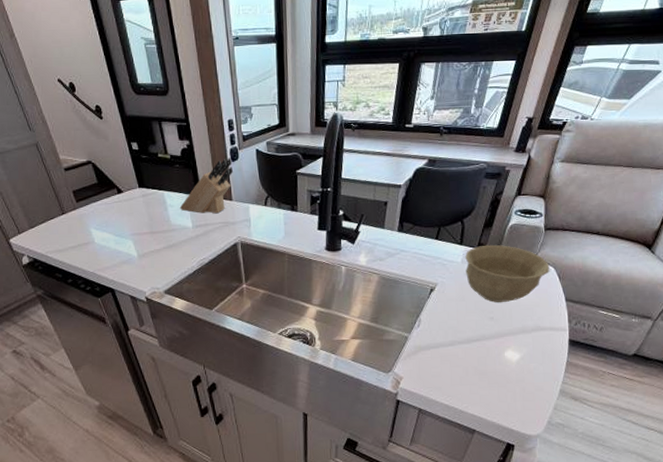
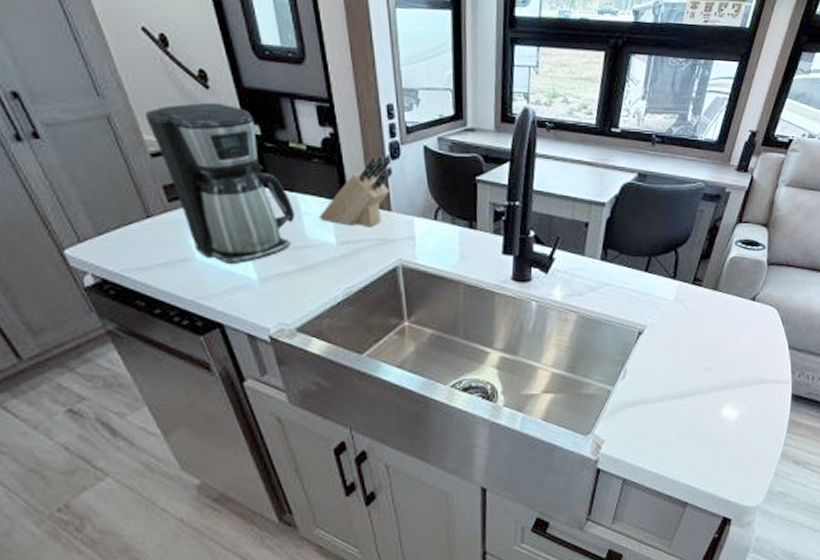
coffee maker: none [60,128,163,246] -> present [144,102,295,265]
bowl: present [465,244,550,303] -> none [679,280,773,351]

